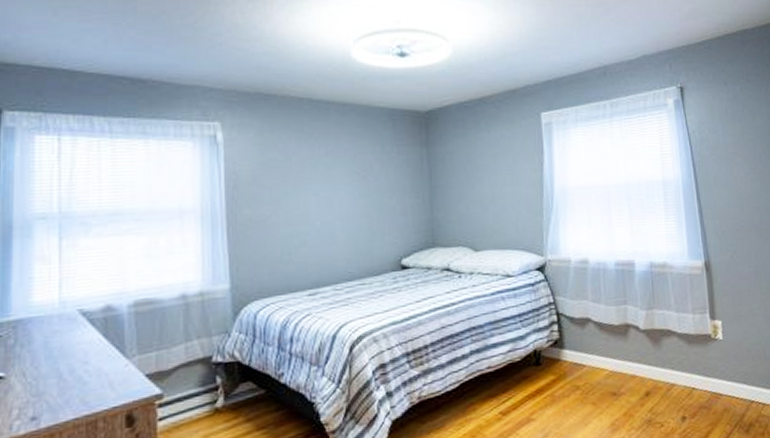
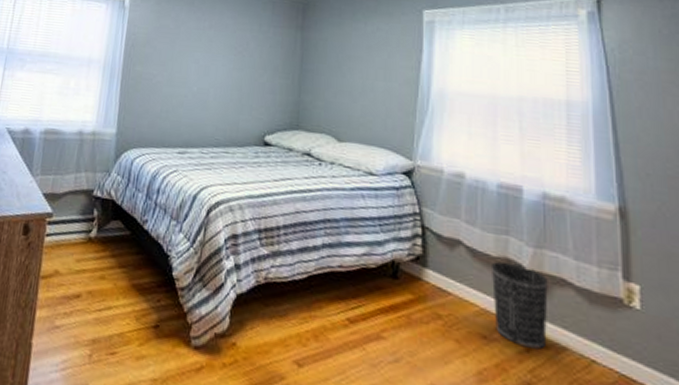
wastebasket: none [616,326,660,393] -> present [492,261,548,350]

